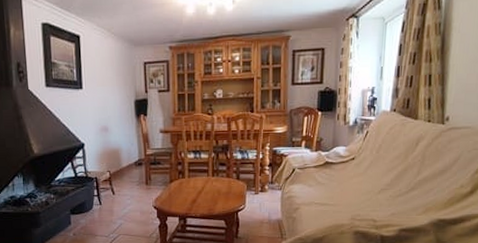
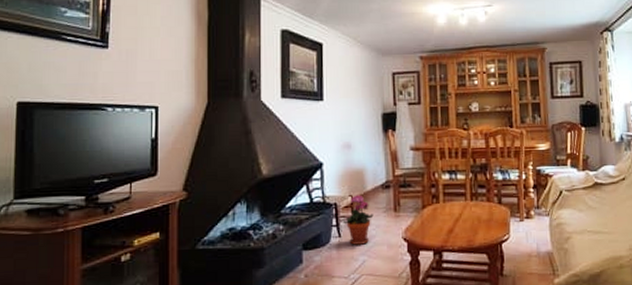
potted plant: none [103,171,128,211] -> present [343,195,374,245]

